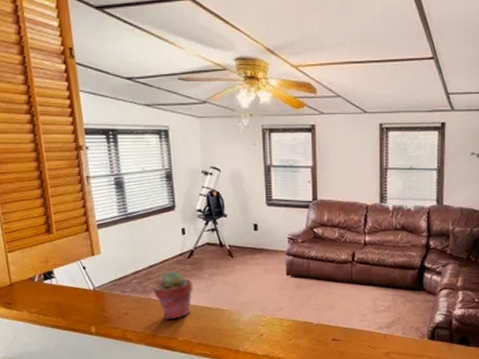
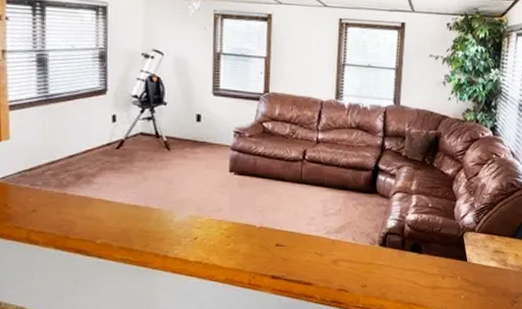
potted succulent: present [153,270,193,320] -> none [71,162,120,220]

